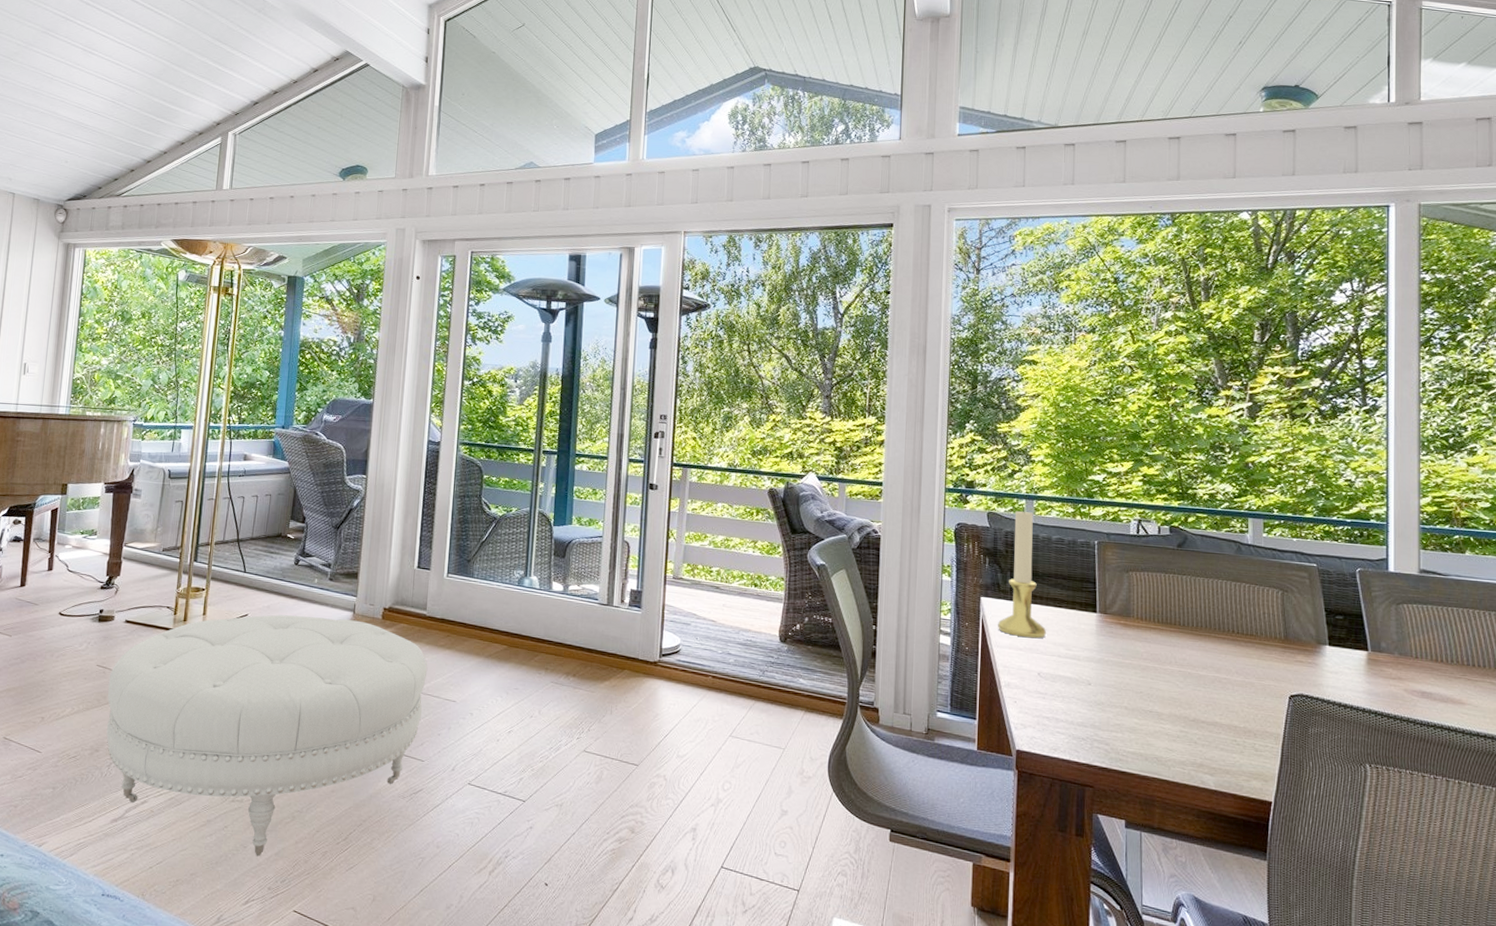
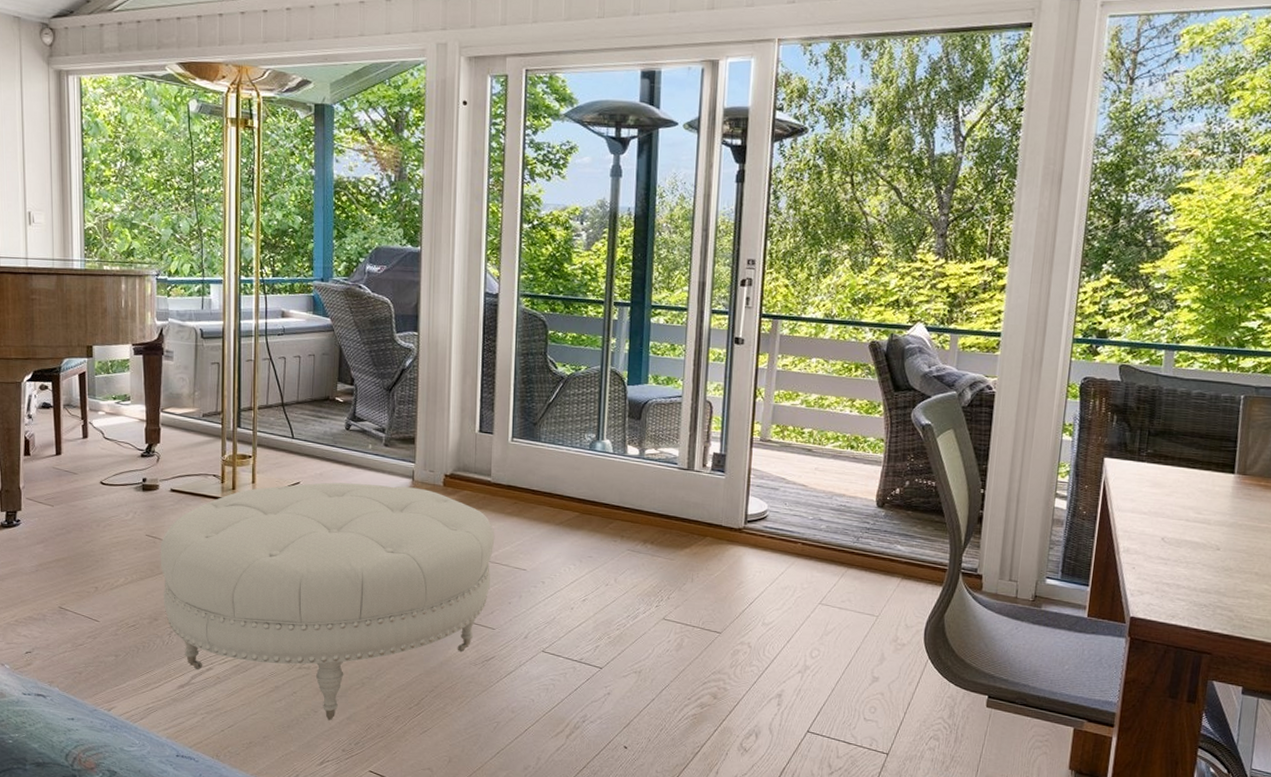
candle holder: present [998,507,1046,639] -> none [1121,359,1175,502]

